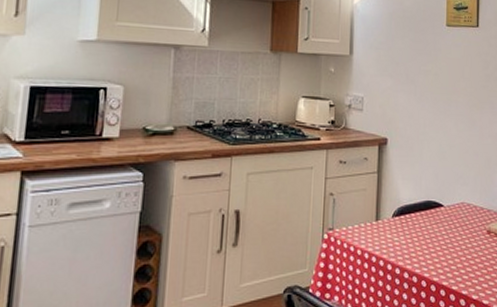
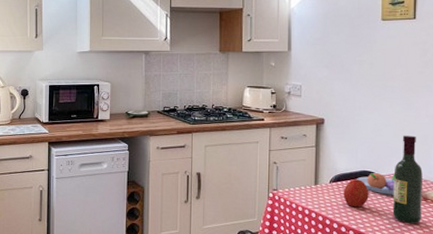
apple: none [406,211,433,247] -> present [343,178,369,208]
fruit bowl: none [421,202,459,229] -> present [357,172,395,195]
wine bottle: none [457,158,486,262] -> present [392,135,423,223]

